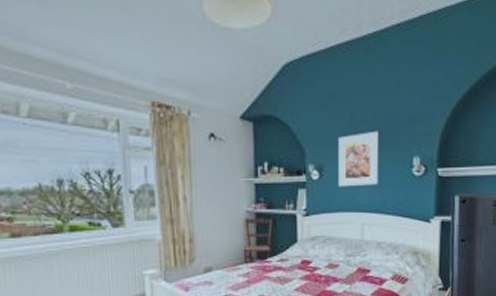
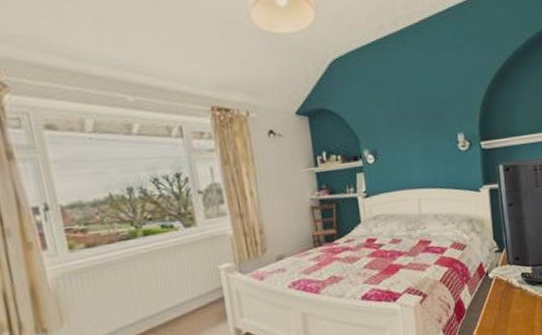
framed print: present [338,131,379,187] -> none [388,113,429,168]

